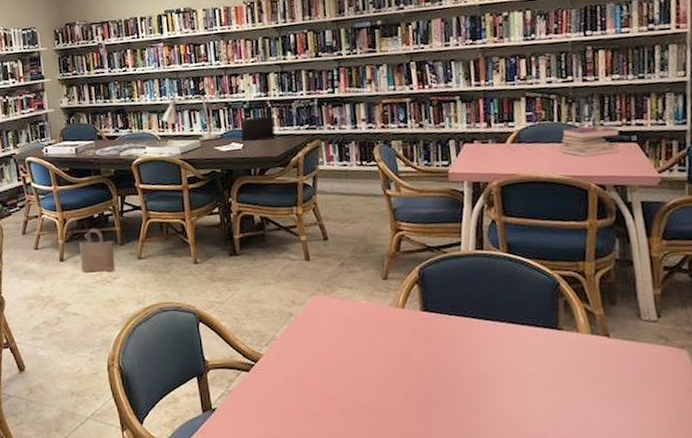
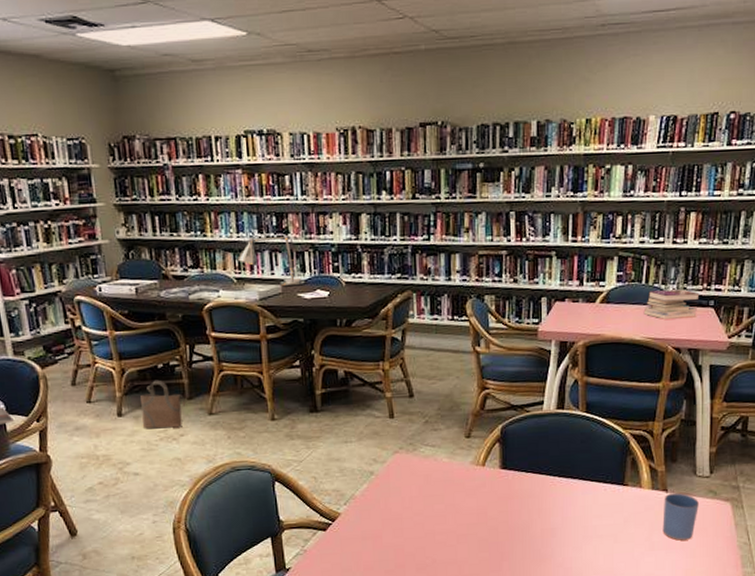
laptop: present [240,116,275,141] -> none [327,263,365,288]
mug: none [606,338,649,392] -> present [662,493,699,541]

